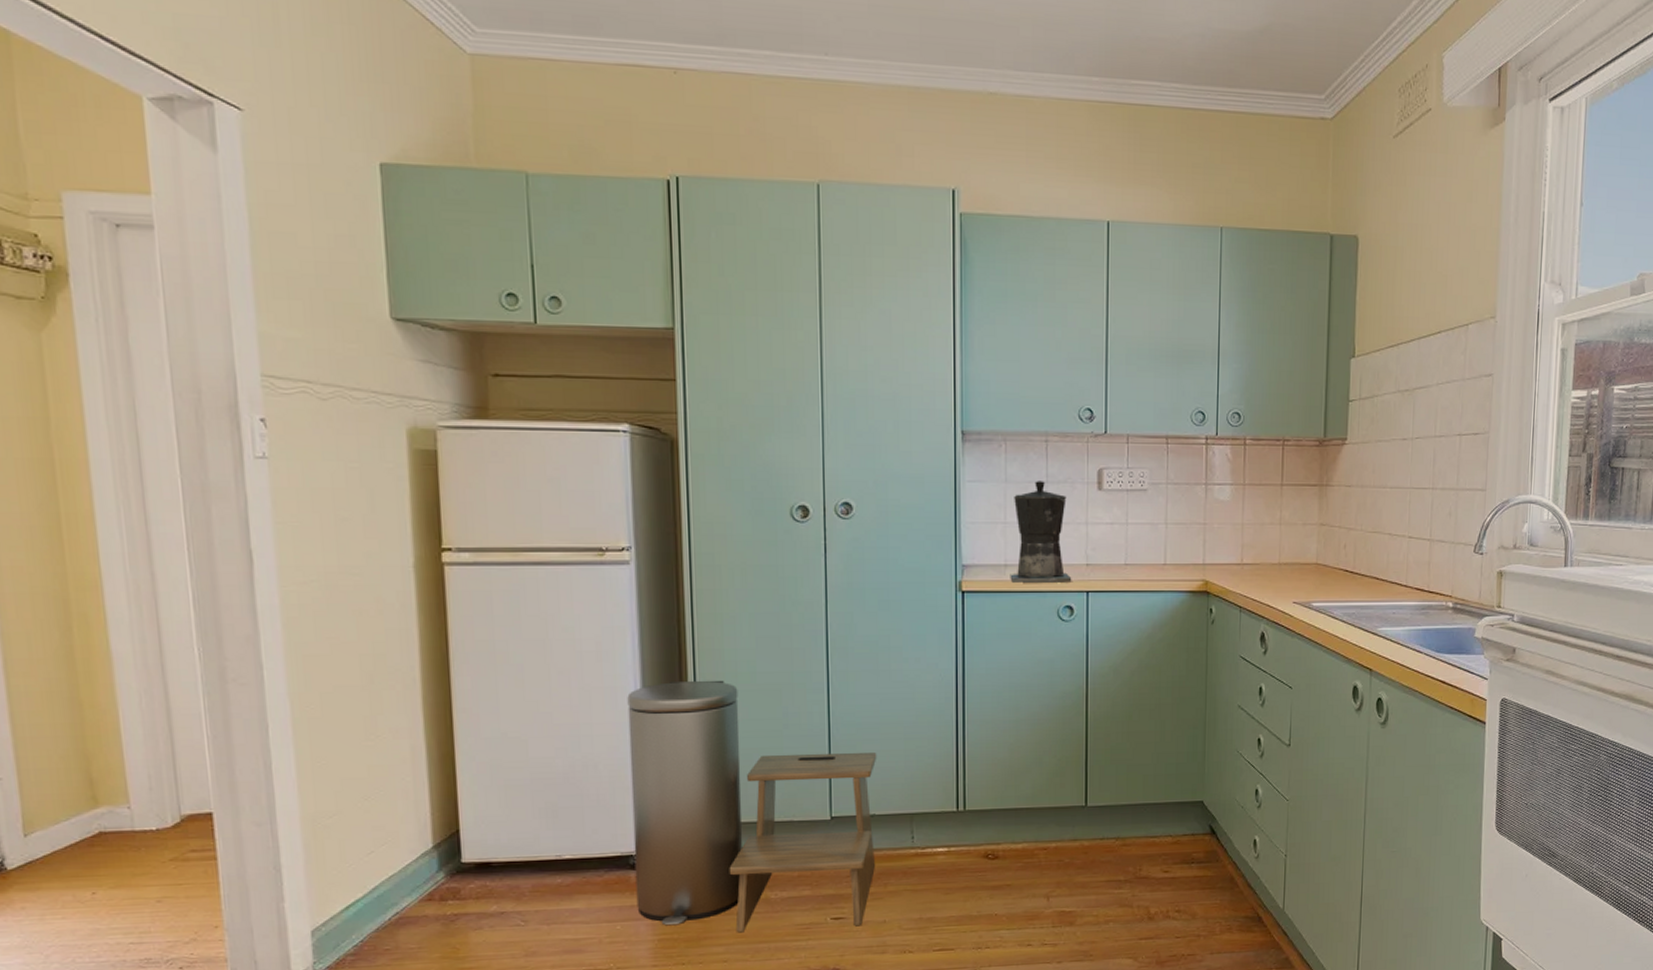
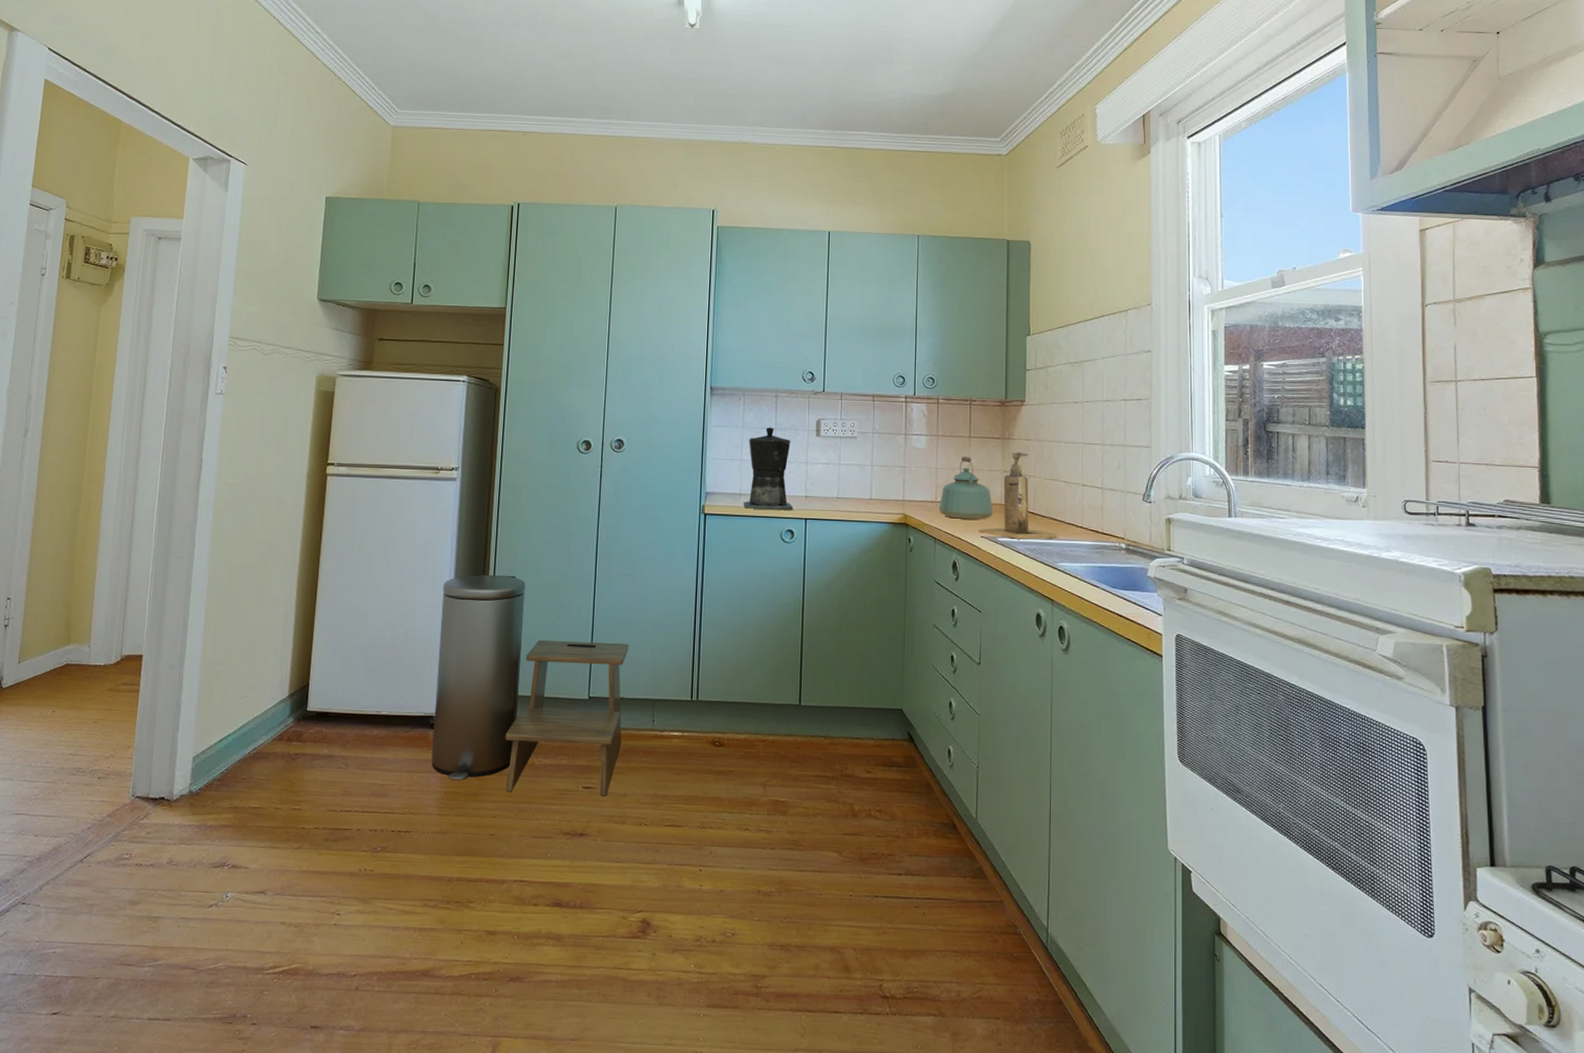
kettle: none [1245,509,1308,583] -> present [939,456,994,520]
soap dispenser: none [1290,501,1381,603] -> present [978,452,1059,540]

